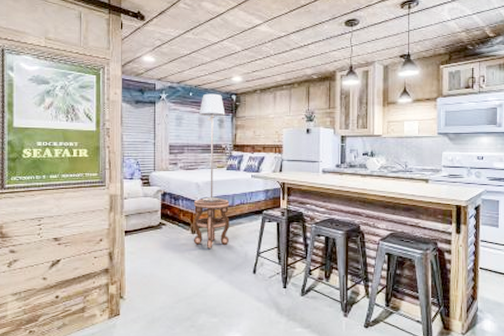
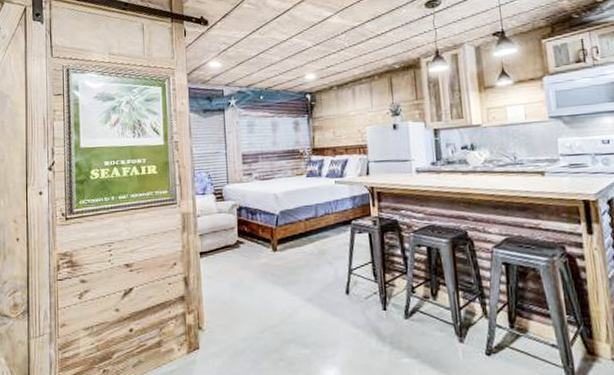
side table: present [193,199,230,248] -> none [272,210,316,267]
lamp: present [199,93,226,202] -> none [272,94,302,215]

